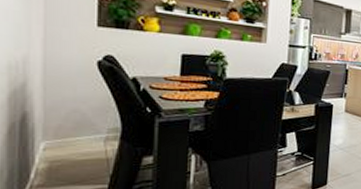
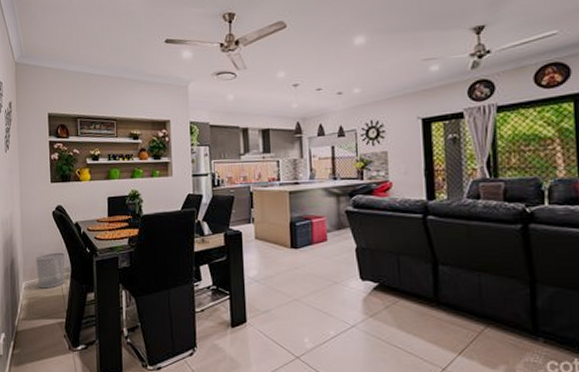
waste bin: none [65,109,113,151] -> present [36,252,65,289]

